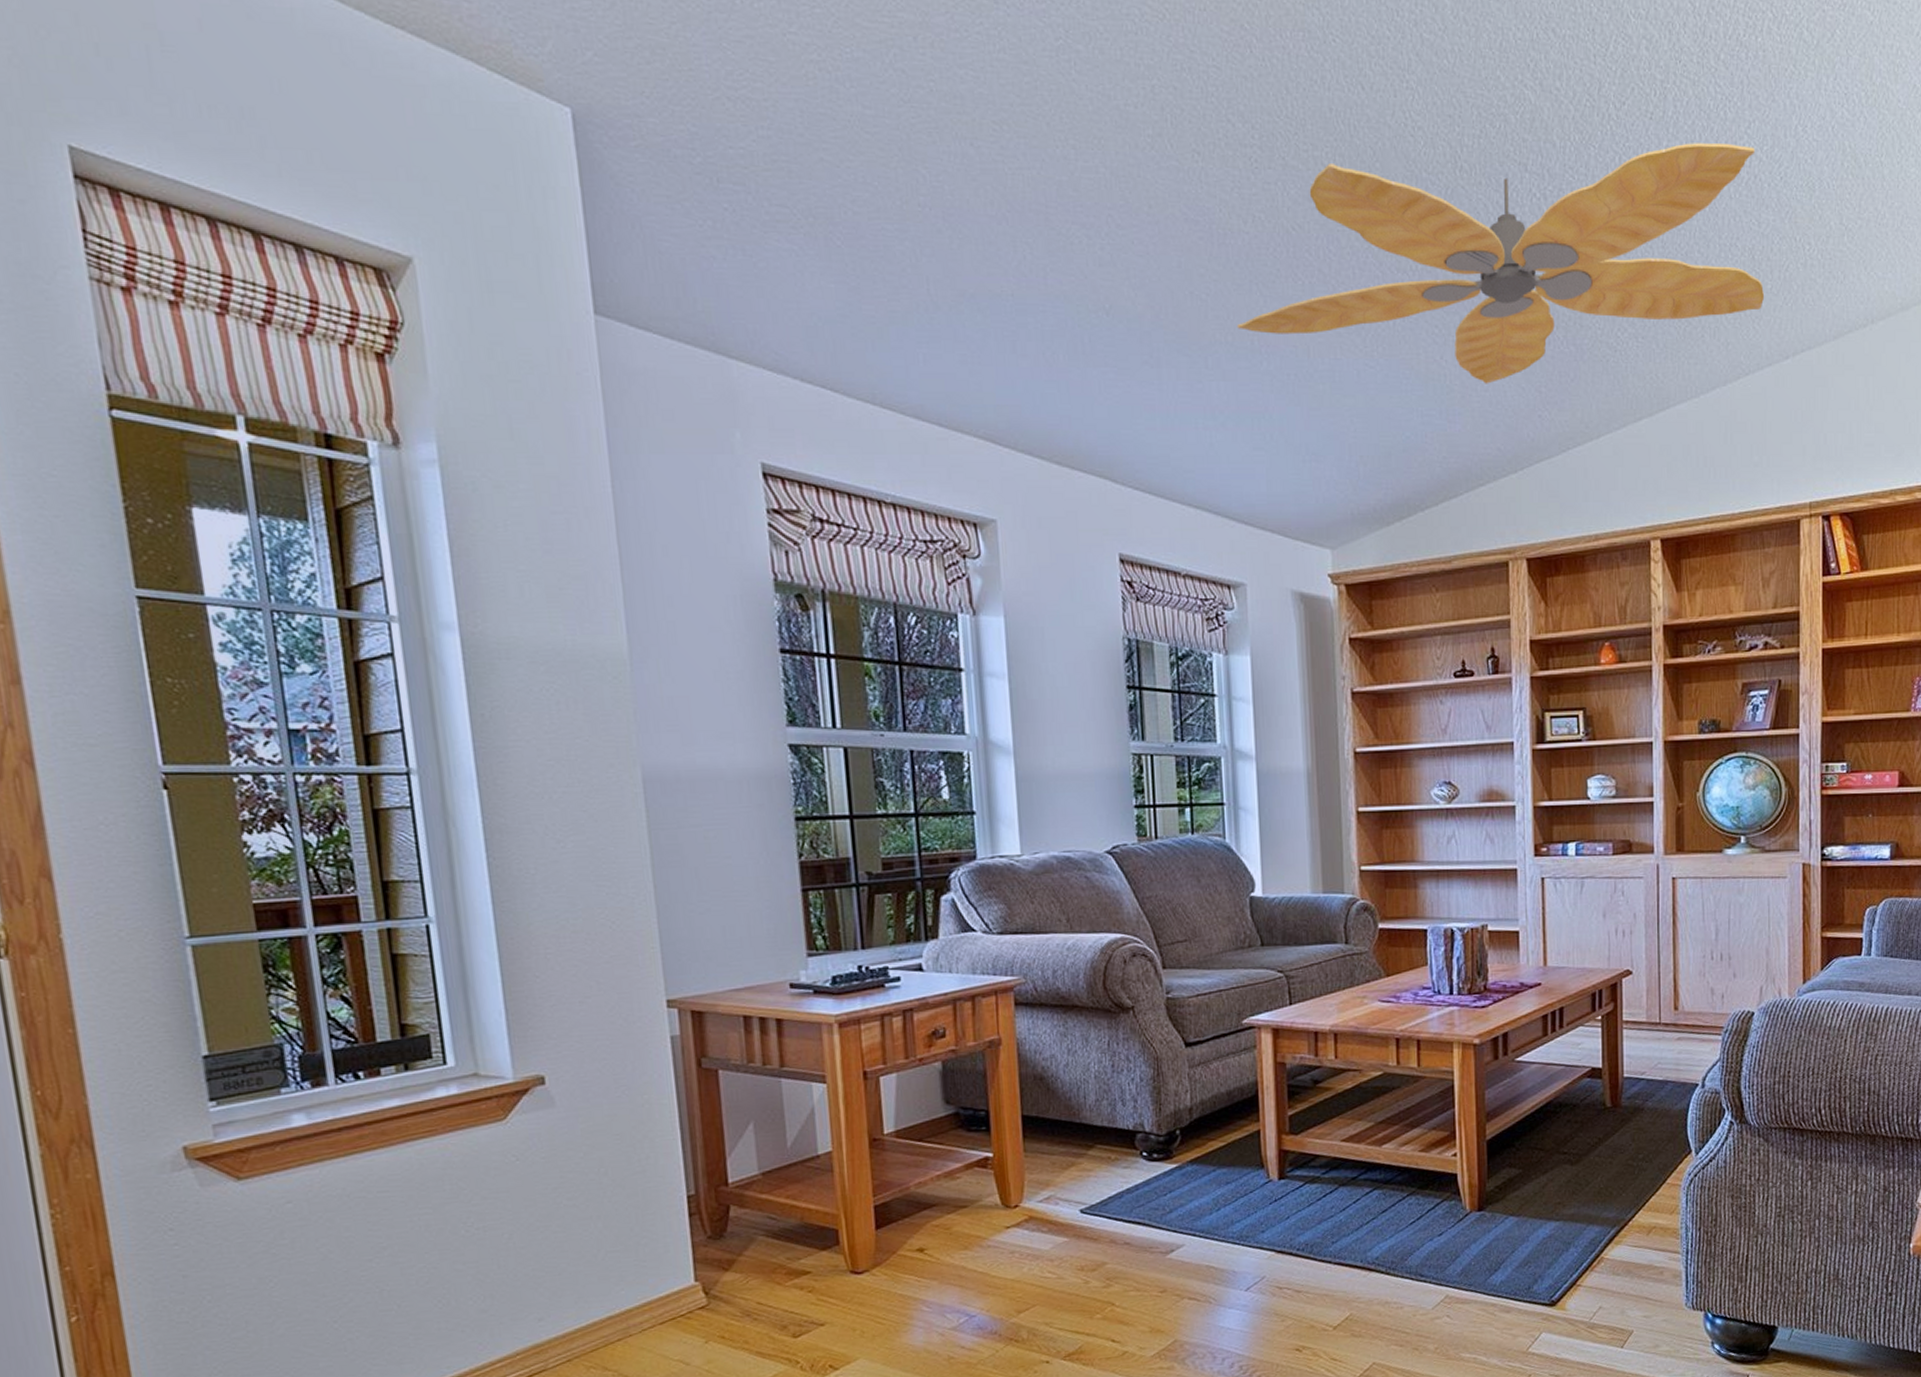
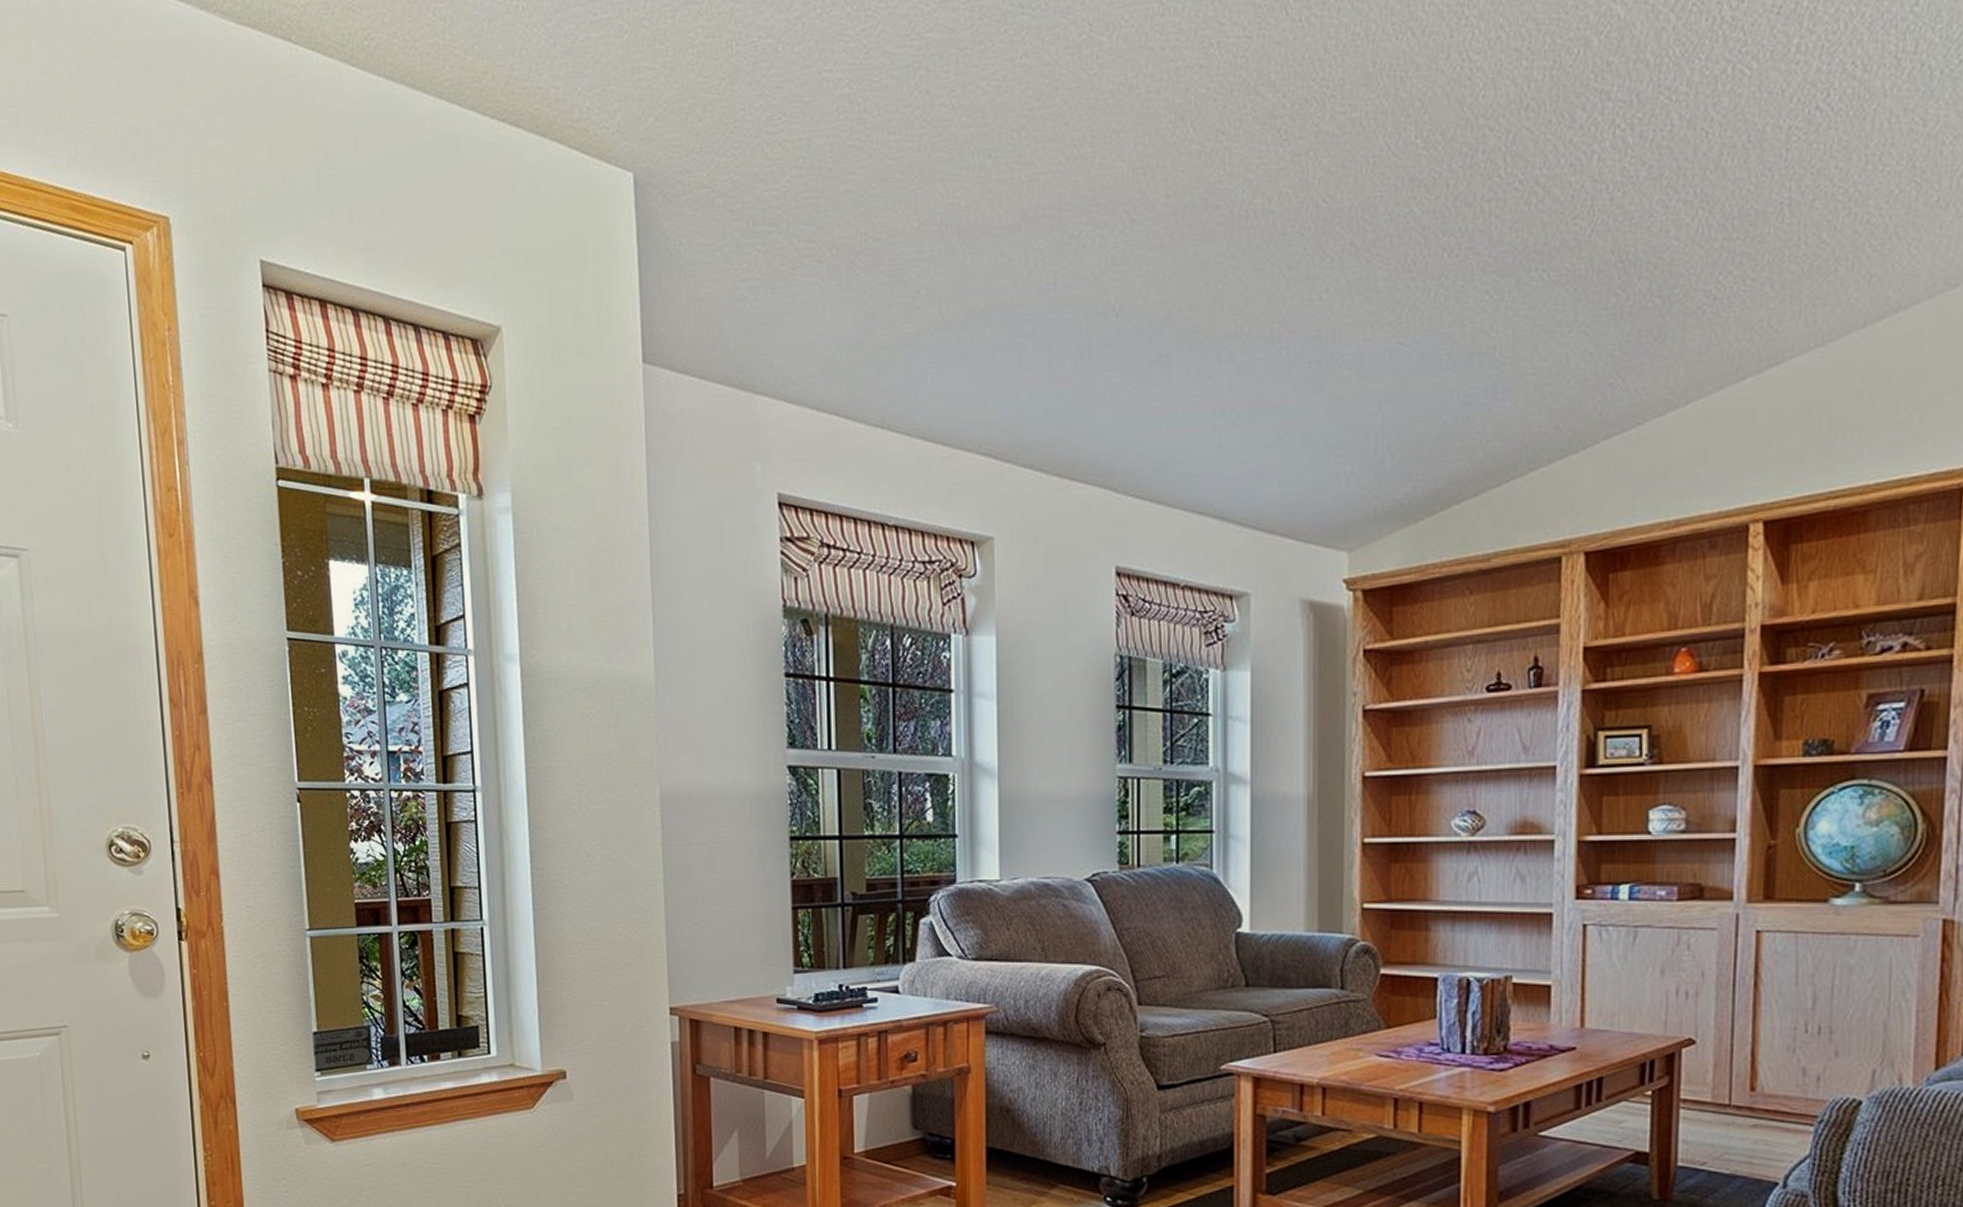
ceiling fan: present [1236,143,1765,384] -> none [1255,27,1928,353]

